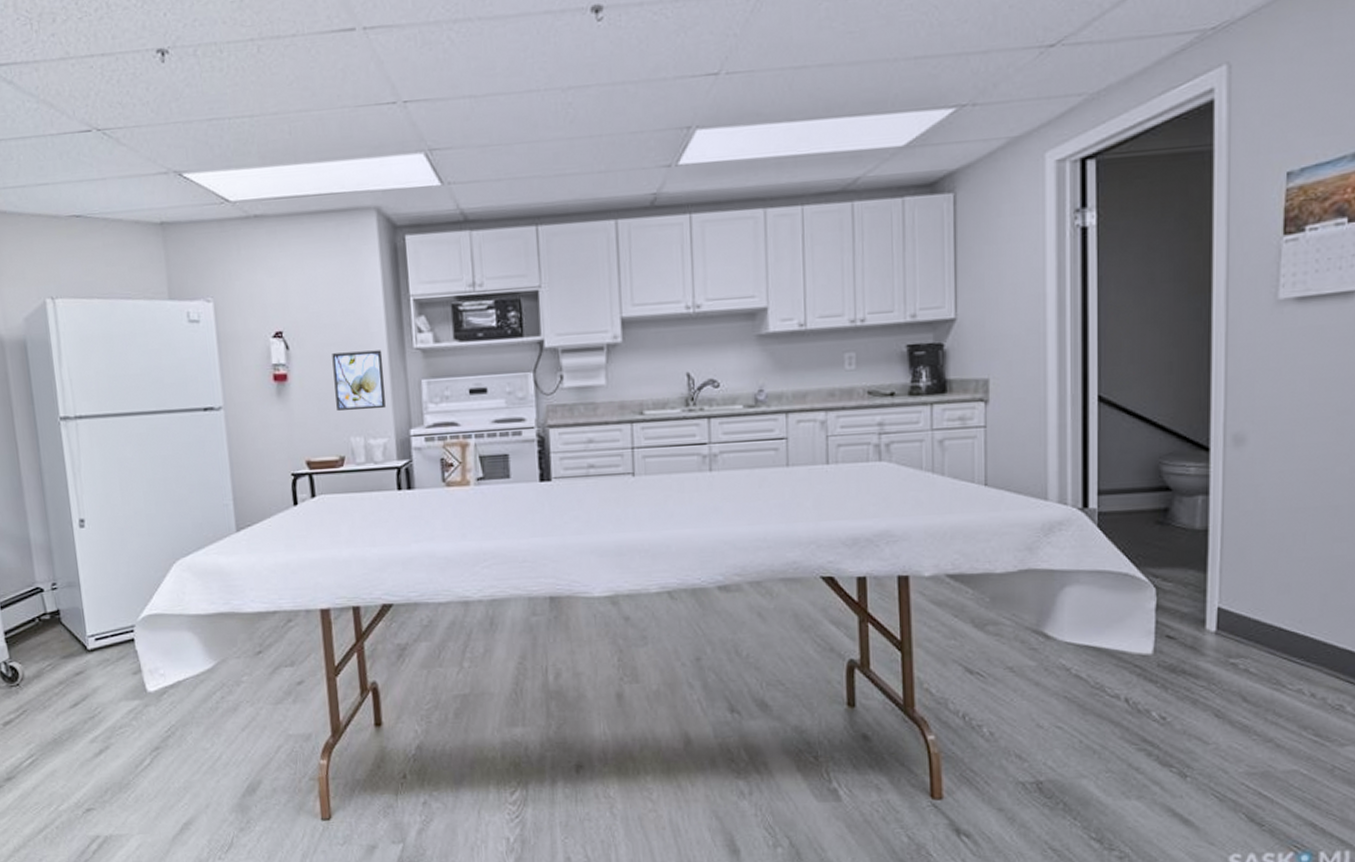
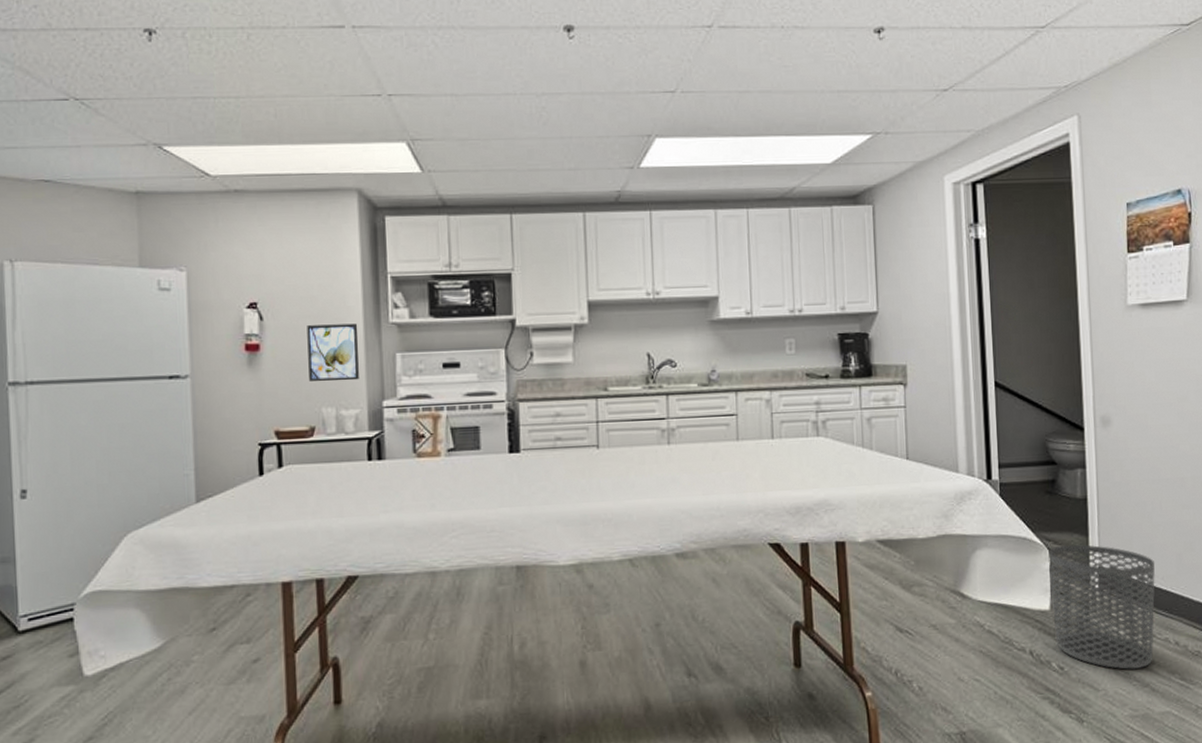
waste bin: none [1155,582,1290,723] -> present [1048,544,1155,670]

